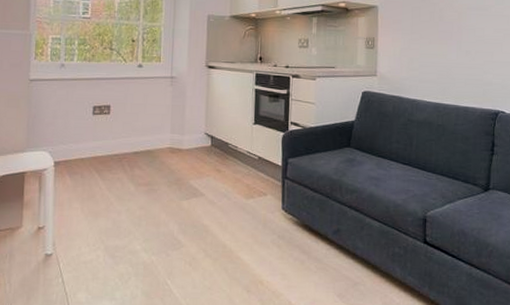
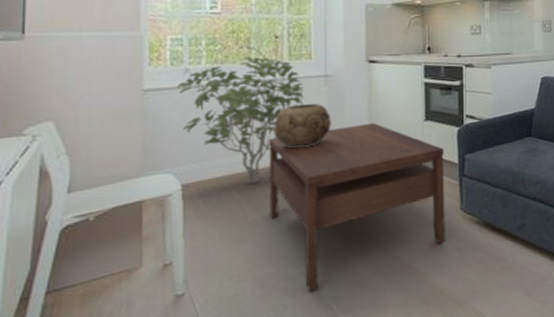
shrub: none [54,57,153,167] -> present [176,57,304,184]
coffee table: none [121,122,269,266] -> present [269,123,445,291]
decorative bowl: none [126,100,175,140] -> present [272,103,331,149]

